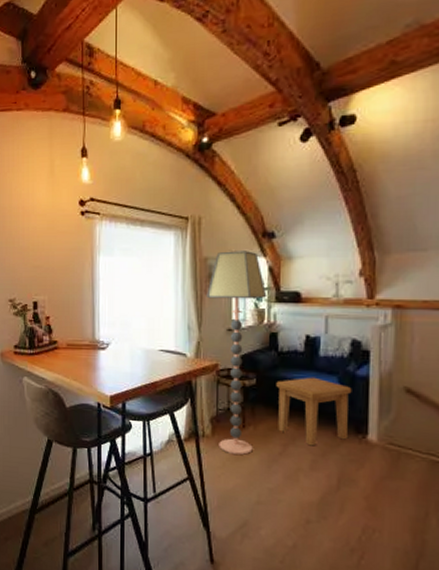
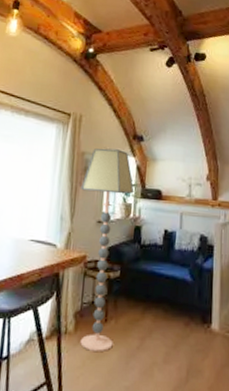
side table: present [276,377,352,446] -> none [137,269,200,338]

